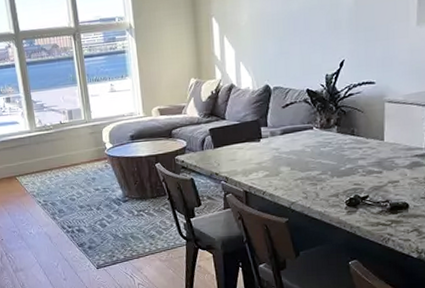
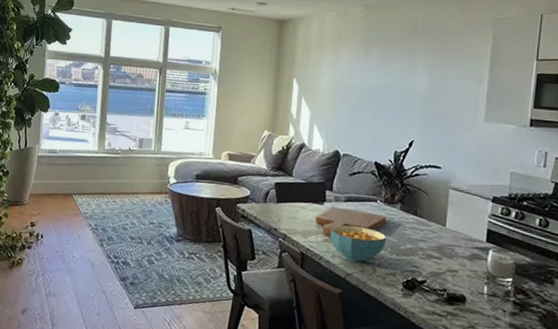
cutting board: none [254,140,325,169] -> present [315,206,387,234]
cereal bowl: none [270,156,327,191] -> present [330,225,387,262]

